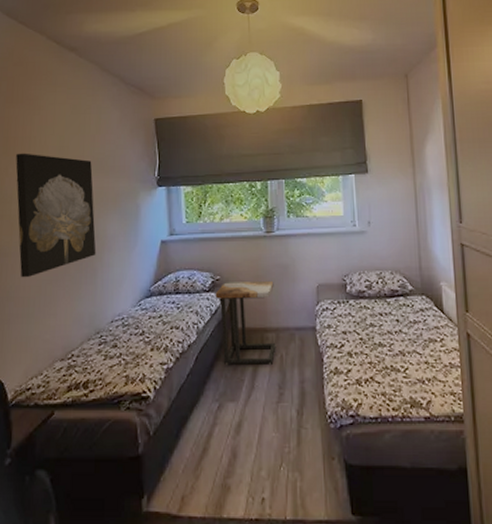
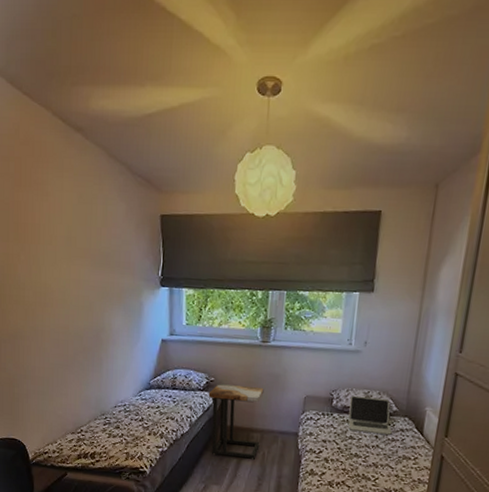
wall art: present [15,153,96,278] -> none [27,240,102,361]
laptop: none [363,278,413,317] -> present [348,395,392,435]

